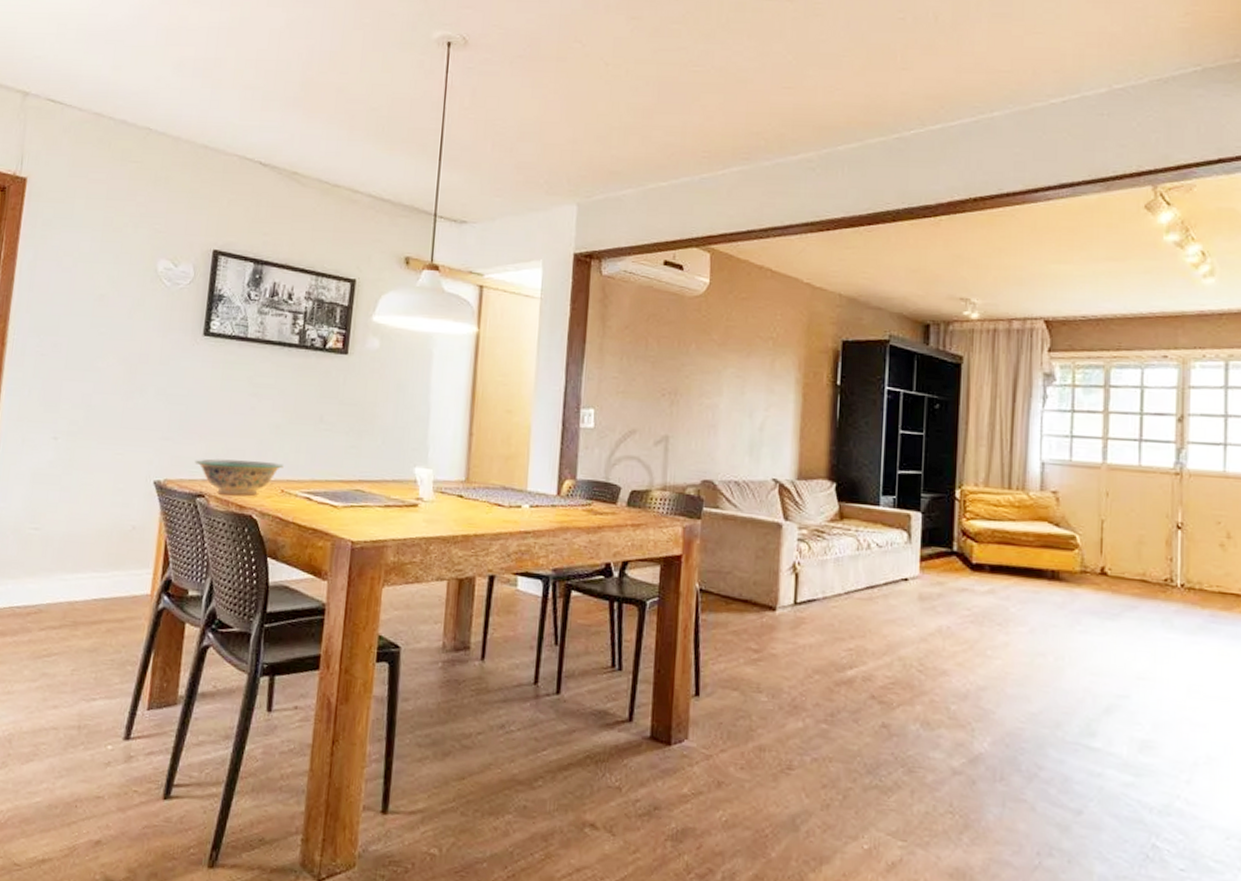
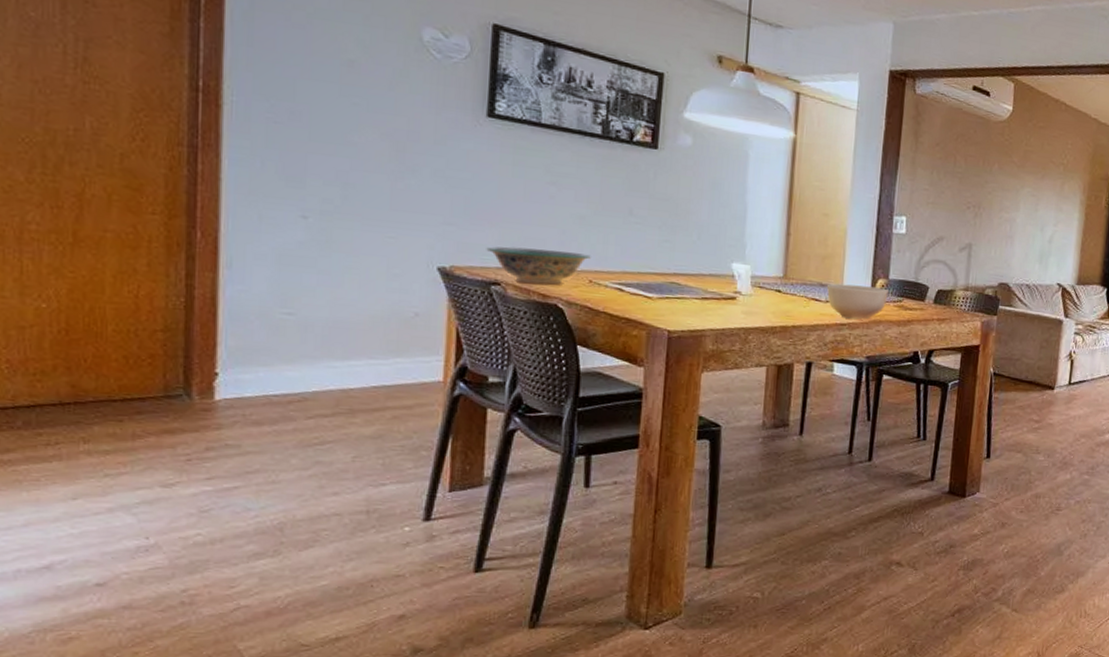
bowl: none [510,486,576,527] -> present [826,283,889,320]

